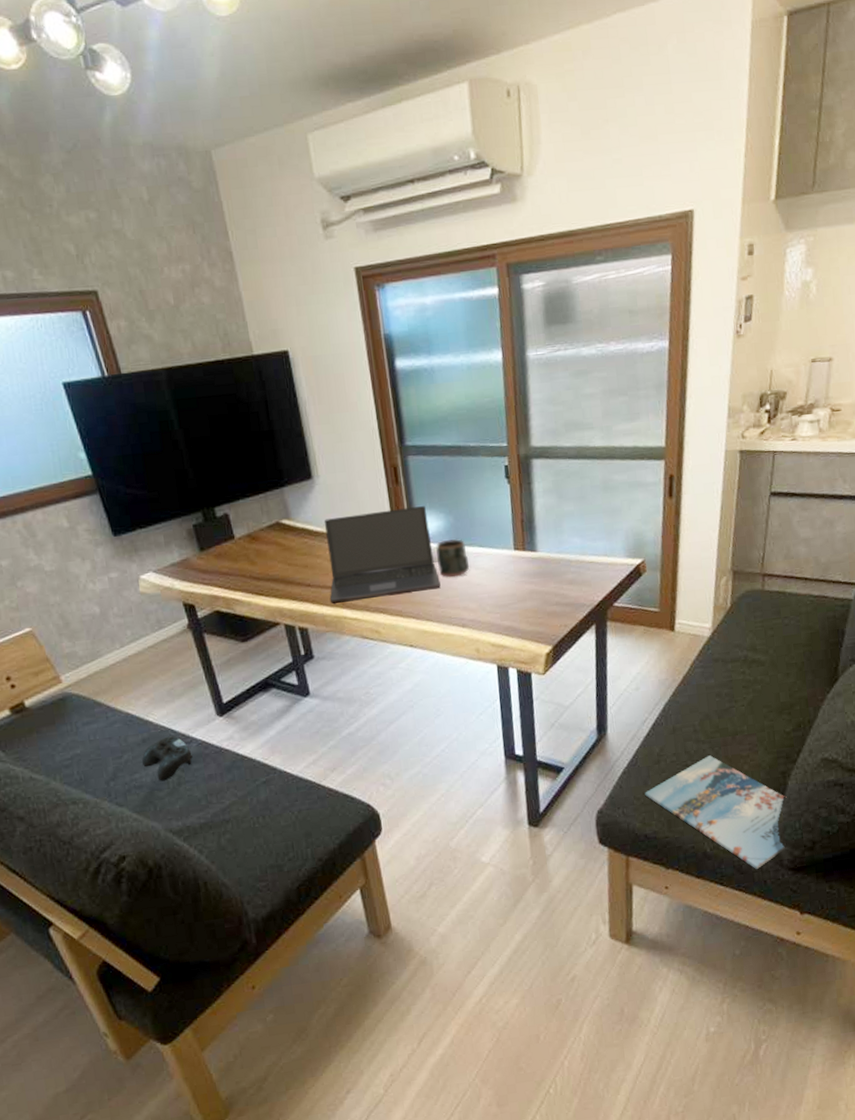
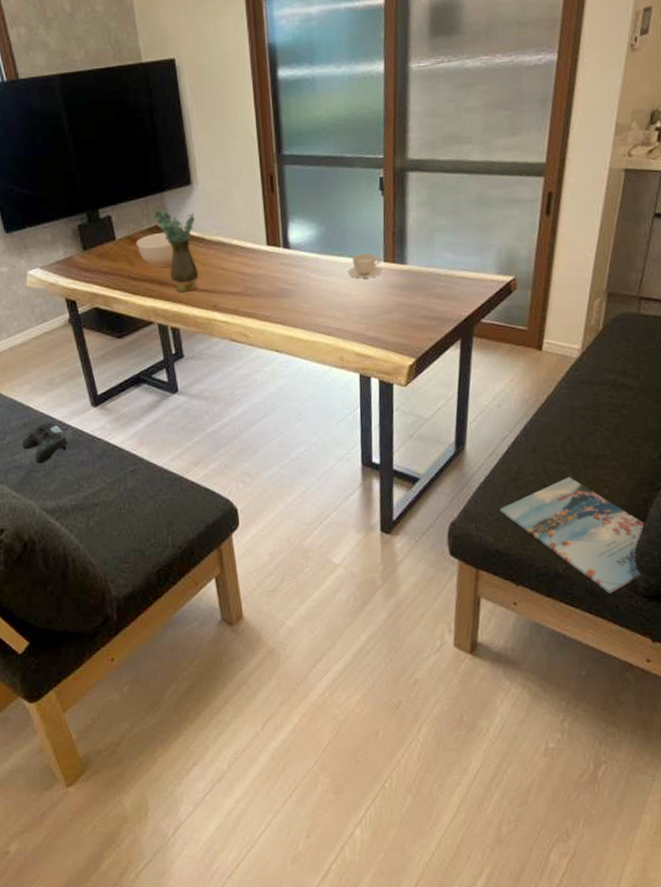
bowl: none [256,528,297,566] -> present [135,232,174,268]
vase: none [271,503,325,590] -> present [152,207,199,292]
laptop: present [324,506,441,604] -> none [200,215,309,306]
mug: present [436,538,470,577] -> none [307,248,339,286]
teacup: none [478,542,513,567] -> present [347,253,382,278]

